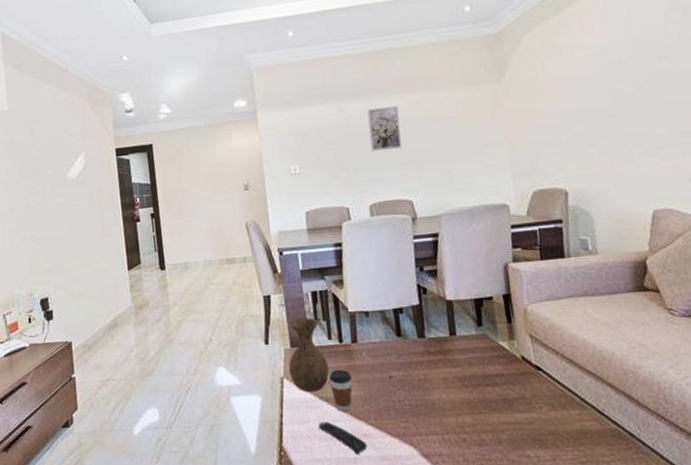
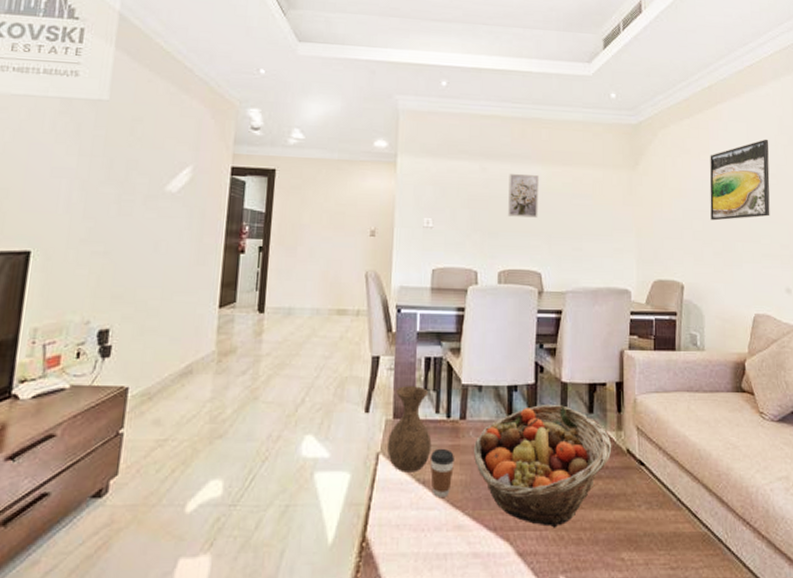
remote control: present [318,421,367,454] -> none [410,508,460,549]
fruit basket: none [367,321,506,432] -> present [473,403,612,528]
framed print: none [585,19,665,120] -> present [709,139,770,221]

